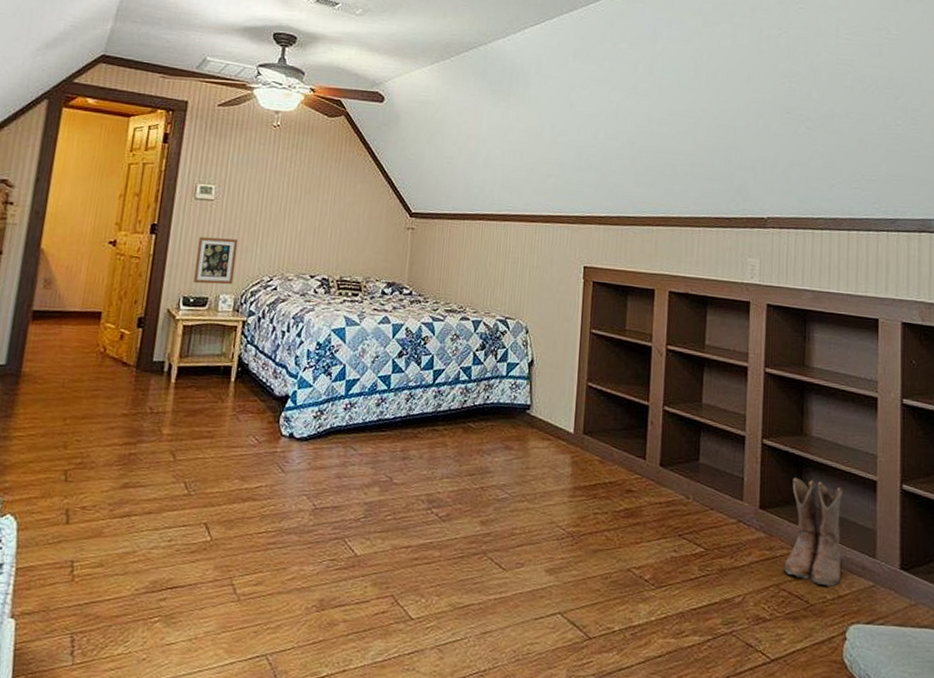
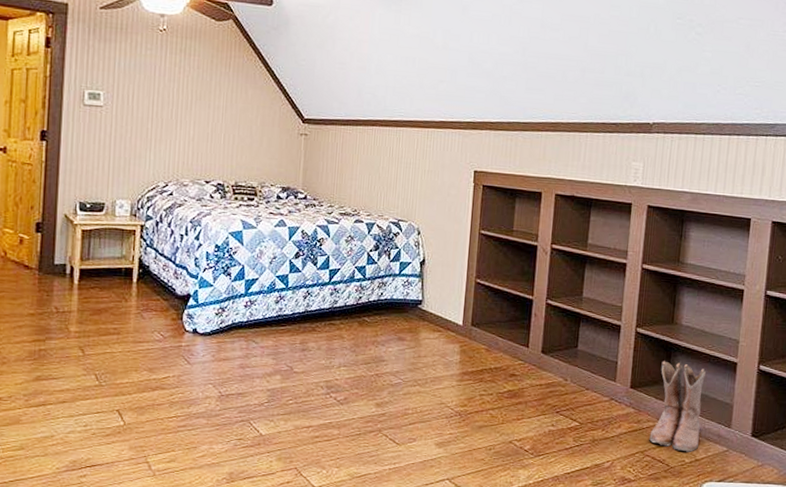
picture frame: present [193,236,239,285] -> none [89,143,131,190]

